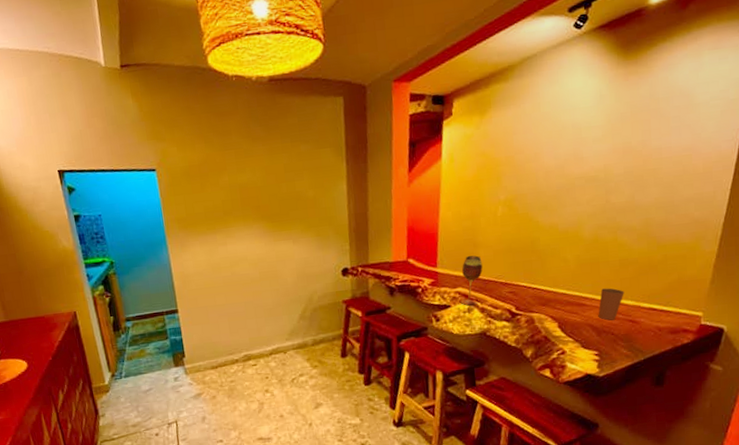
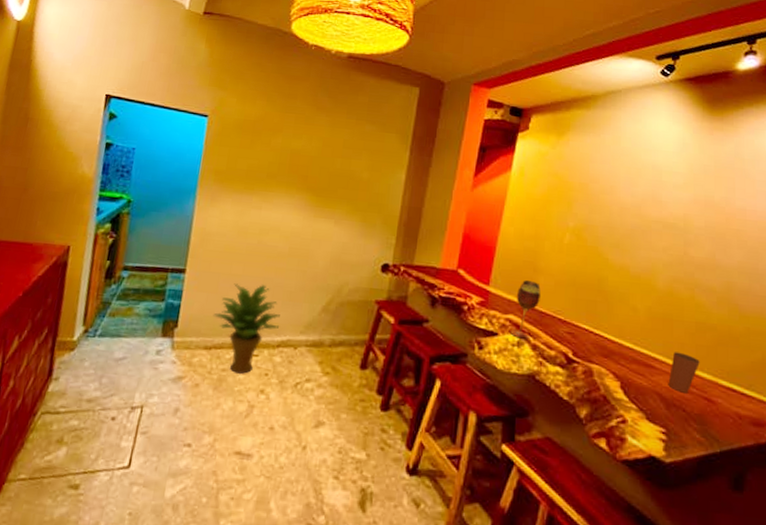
potted plant: none [211,308,267,382] -> present [213,283,280,375]

